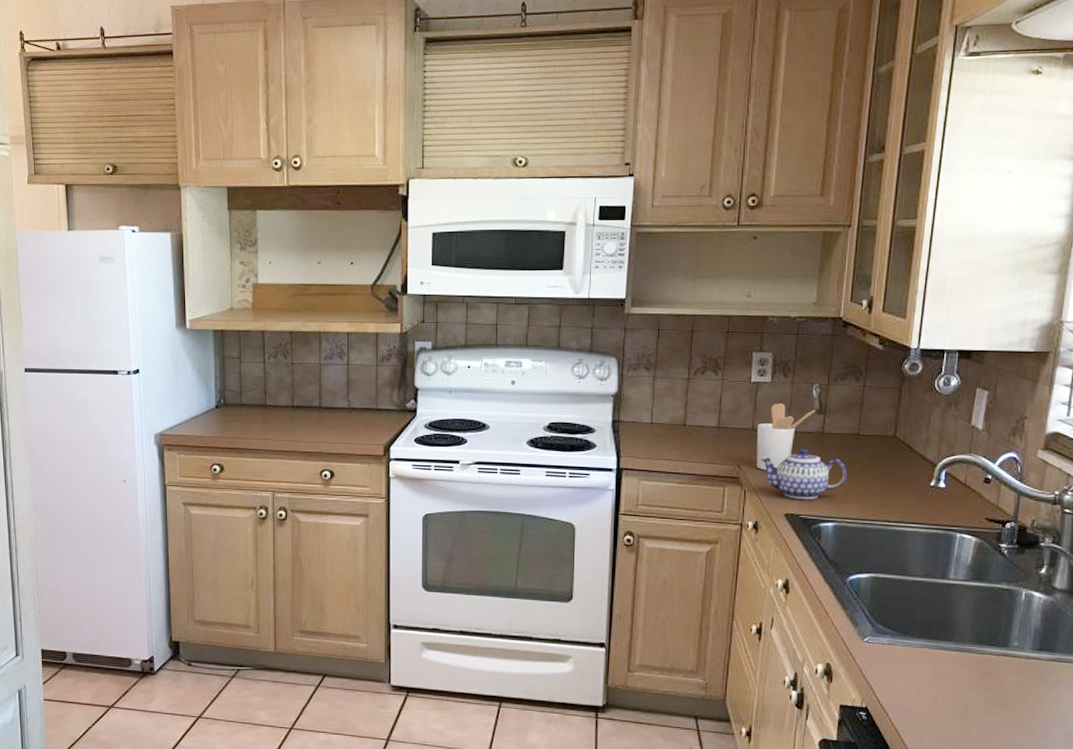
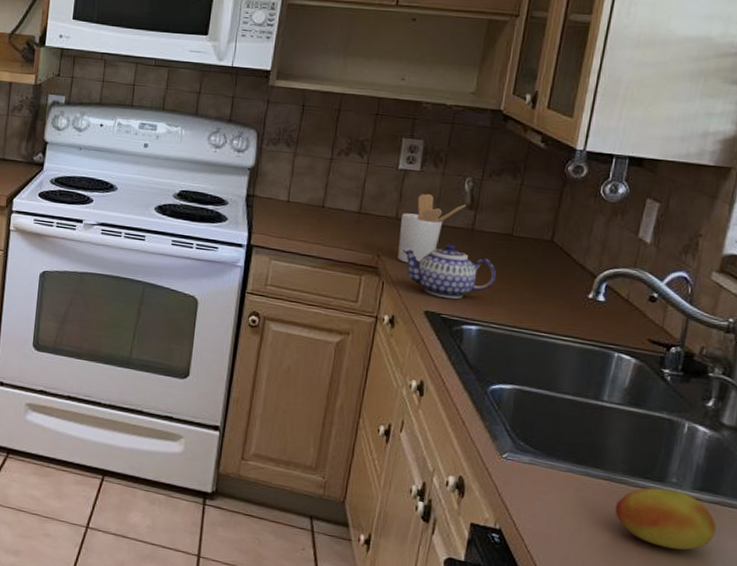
fruit: none [966,653,1056,706] -> present [615,488,717,550]

